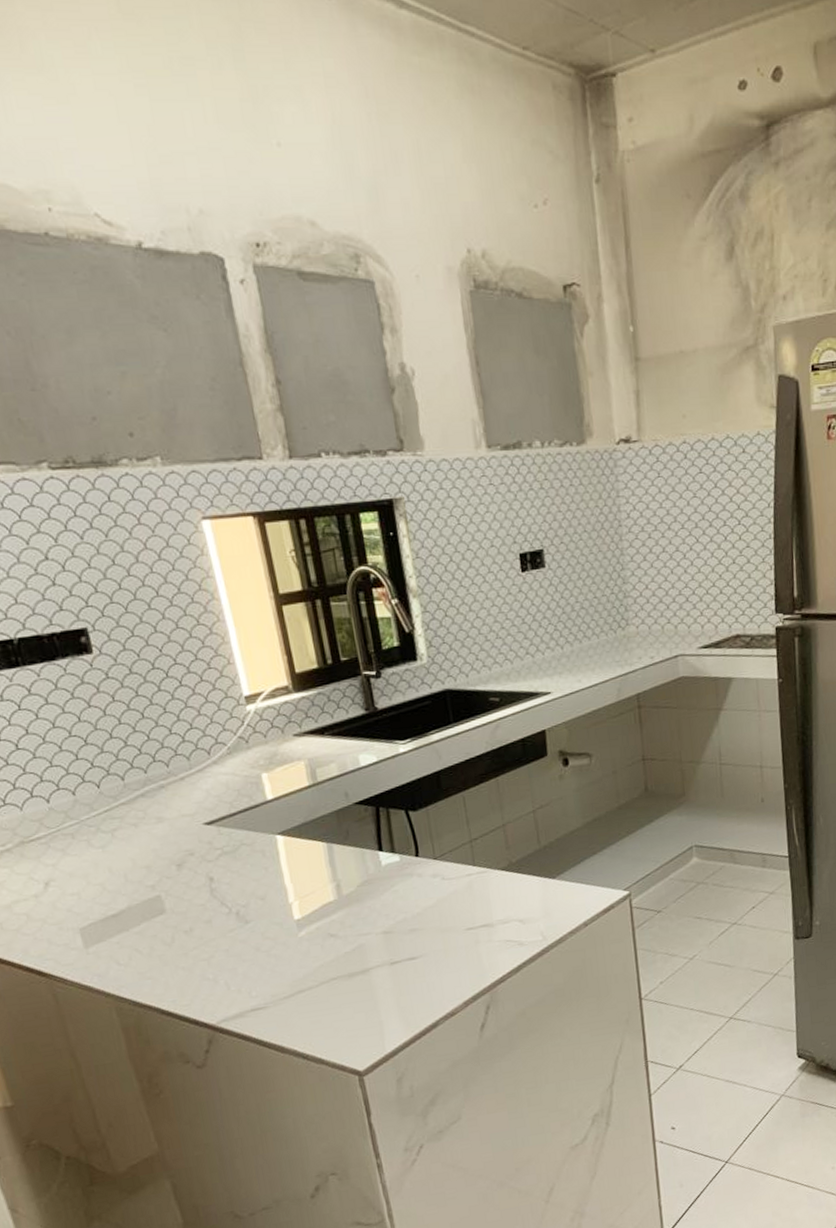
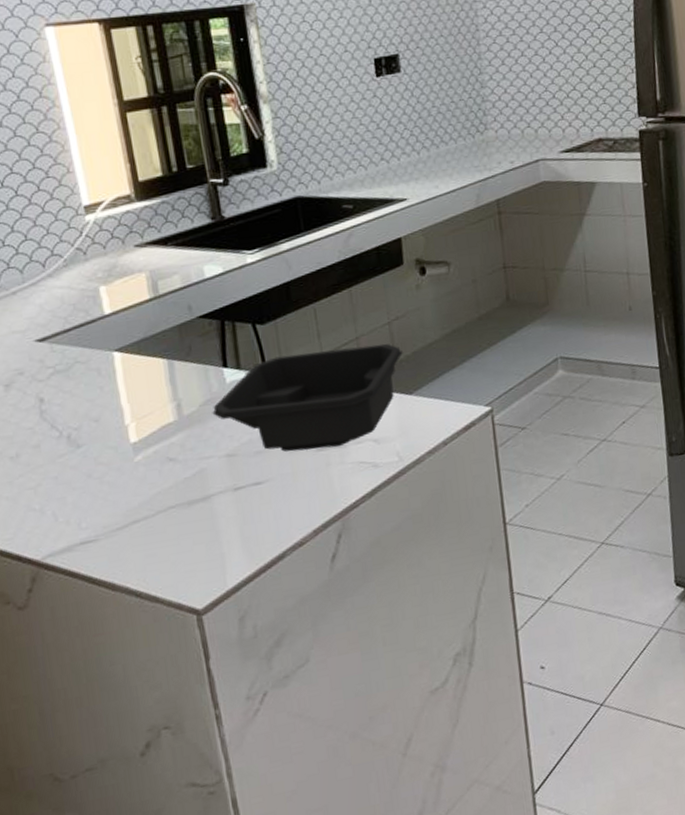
food container: none [369,830,547,930] -> present [212,343,403,452]

